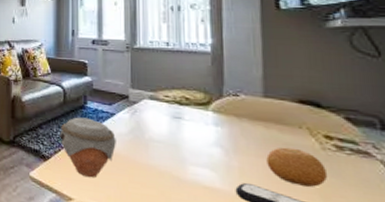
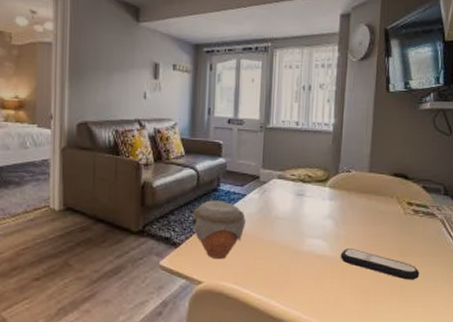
fruit: present [266,147,328,187] -> none [365,214,406,246]

